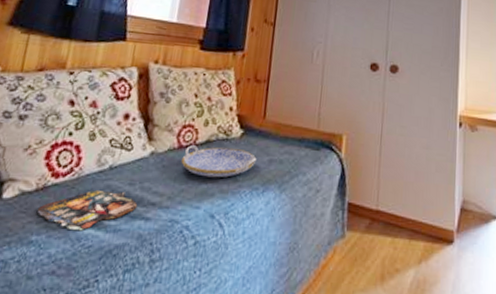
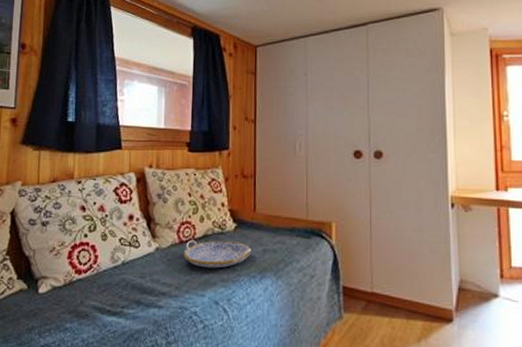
magazine: present [37,190,138,232] -> none [67,283,150,319]

